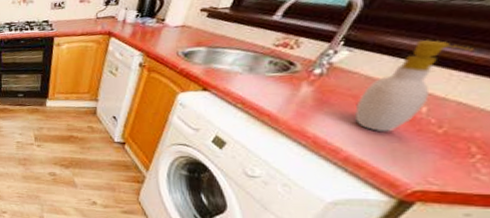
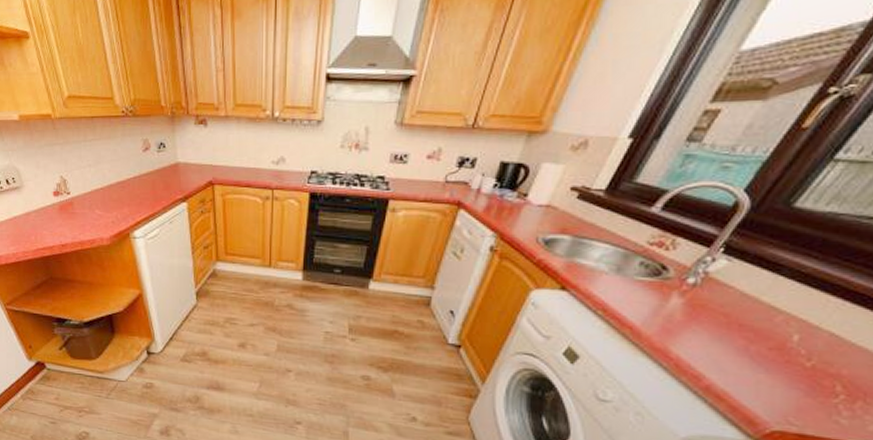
soap bottle: present [355,39,474,132] -> none [724,256,854,361]

